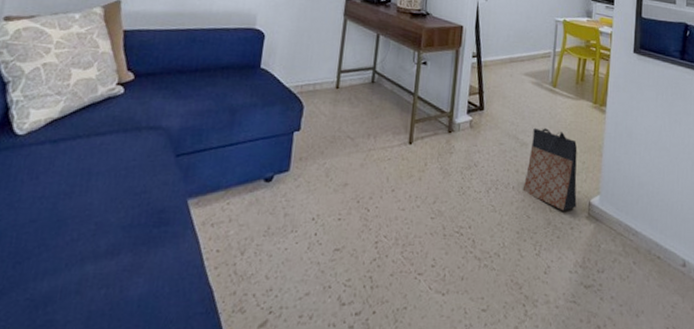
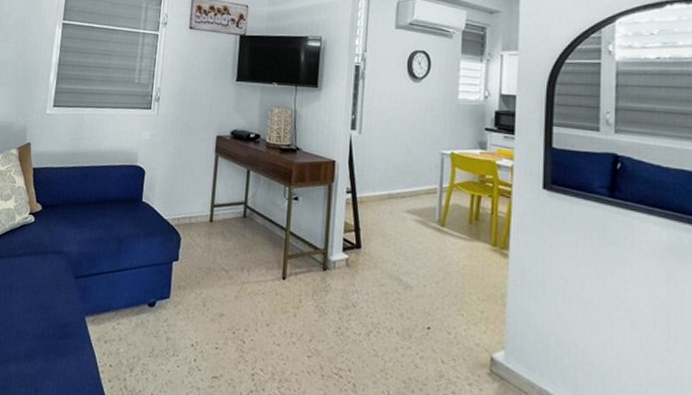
bag: present [522,127,578,211] -> none [408,269,475,365]

